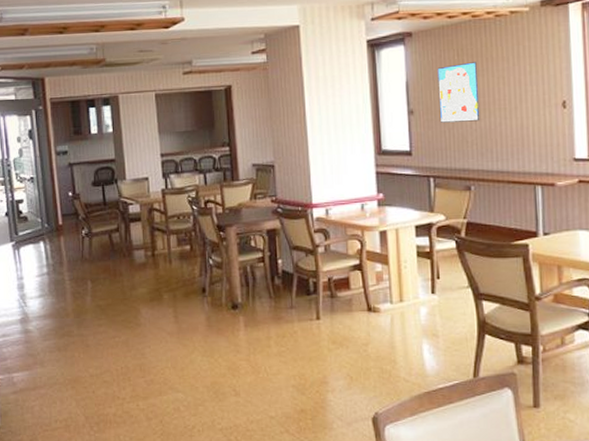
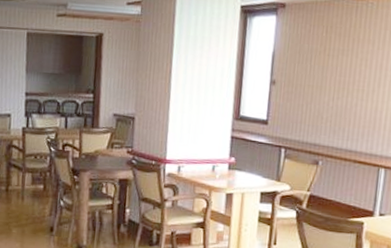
wall art: present [437,62,480,123] -> none [300,40,343,99]

